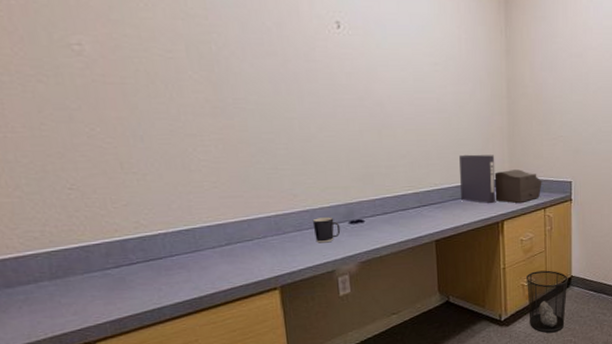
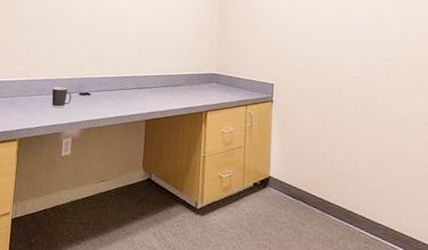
binder: present [459,154,496,203] -> none [172,49,204,94]
sewing box: present [494,169,542,204] -> none [201,66,246,98]
waste bin: present [525,270,568,333] -> none [223,165,266,233]

